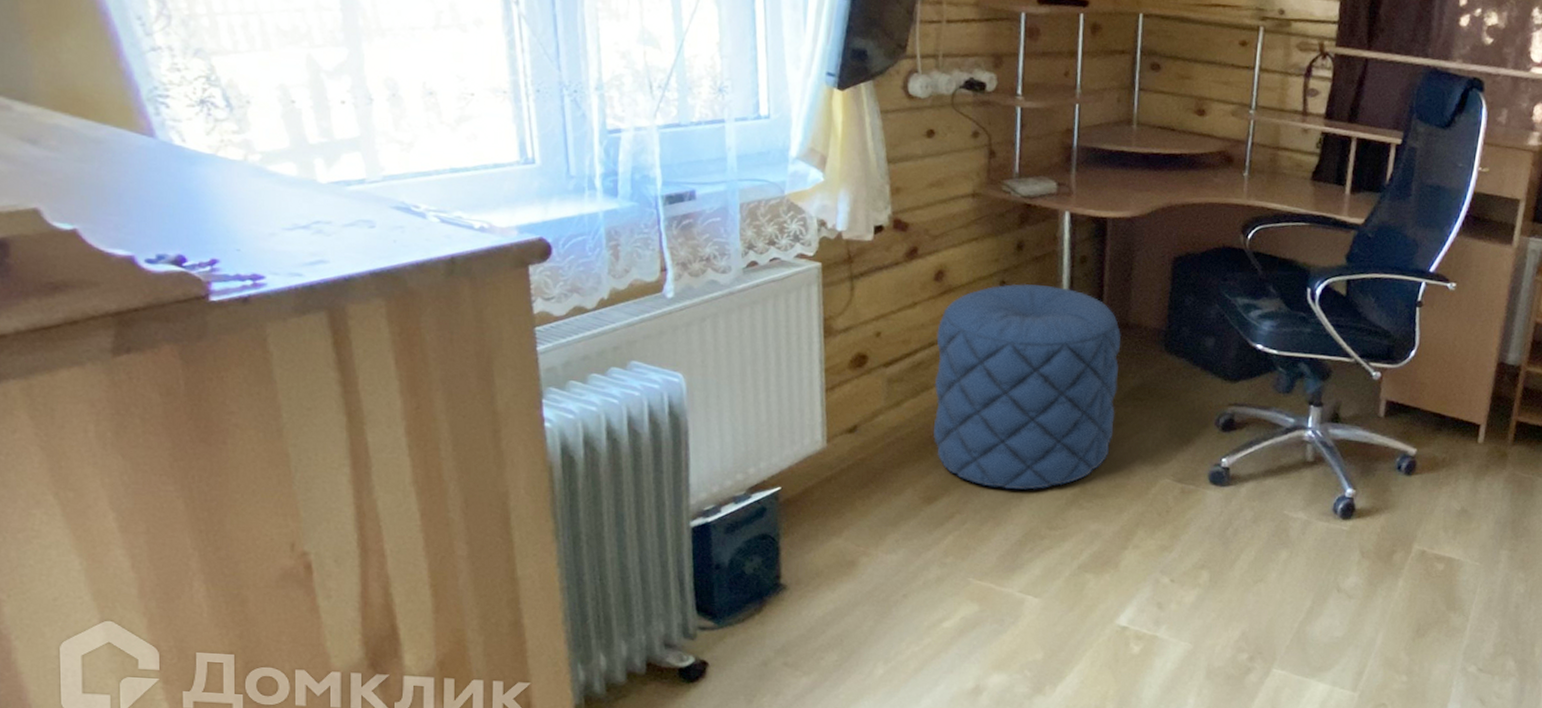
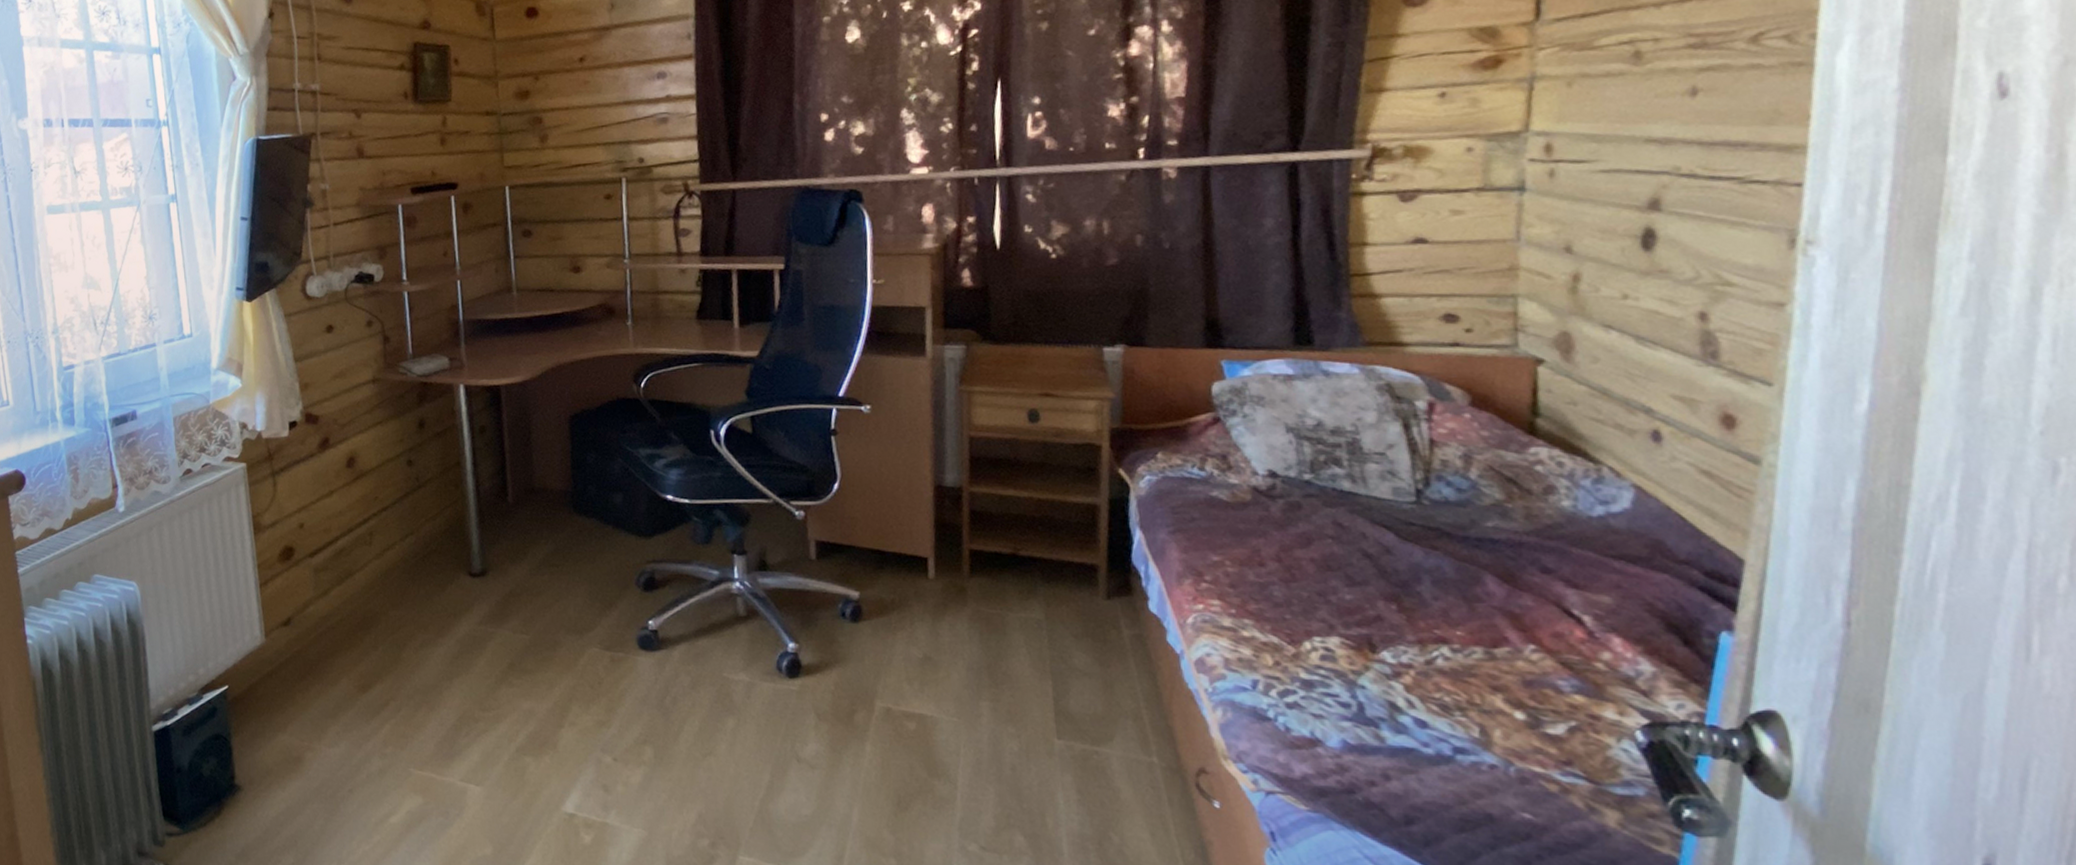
pouf: present [933,284,1122,490] -> none [354,459,534,672]

